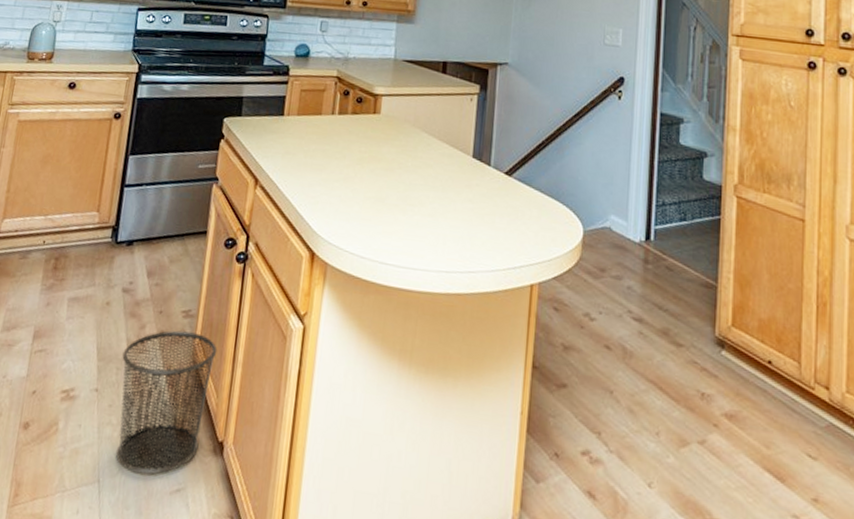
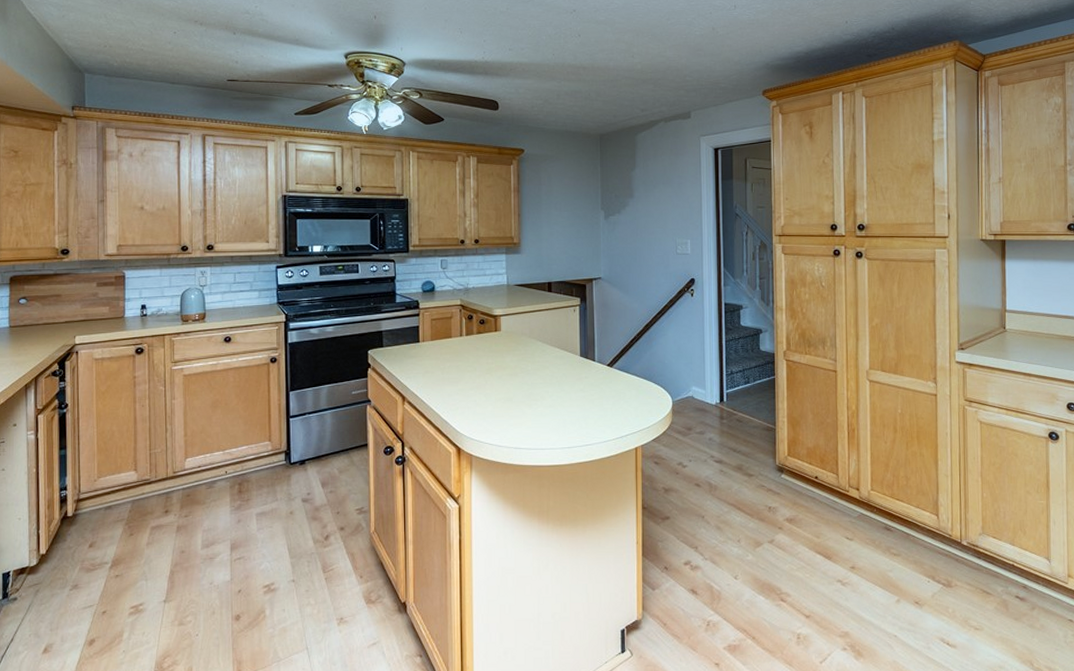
waste bin: present [116,330,218,475] -> none [311,524,390,637]

